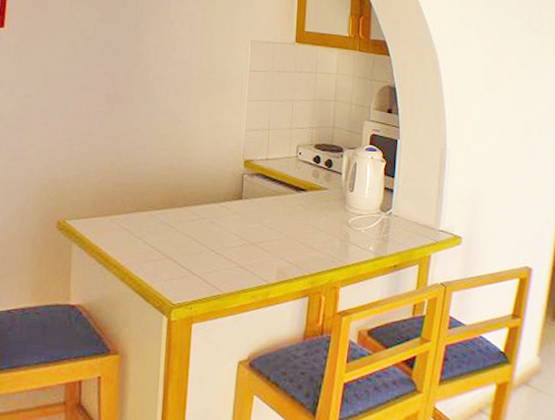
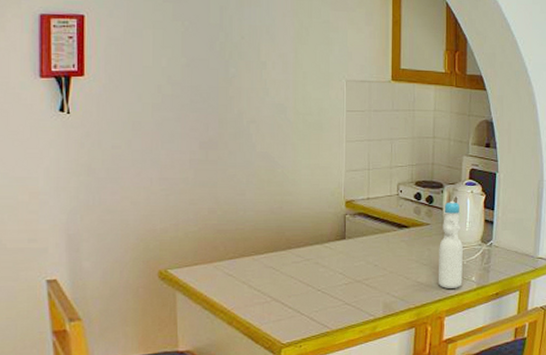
bottle: none [334,165,361,258] -> present [438,200,463,288]

